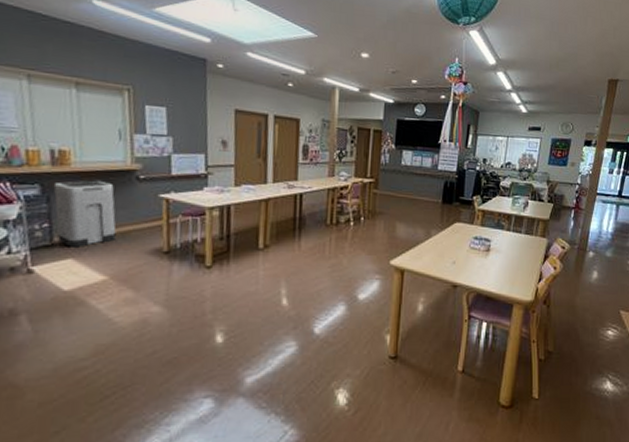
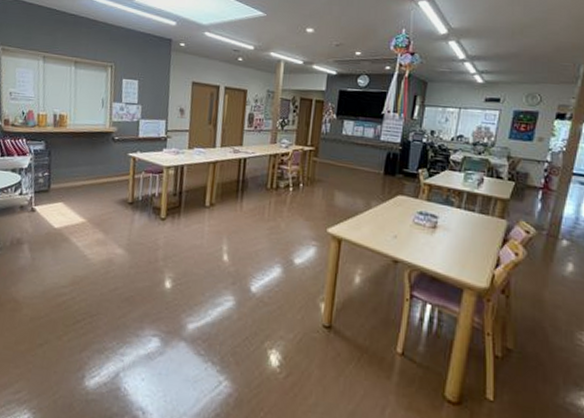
trash can: present [53,180,117,248] -> none [53,139,96,194]

